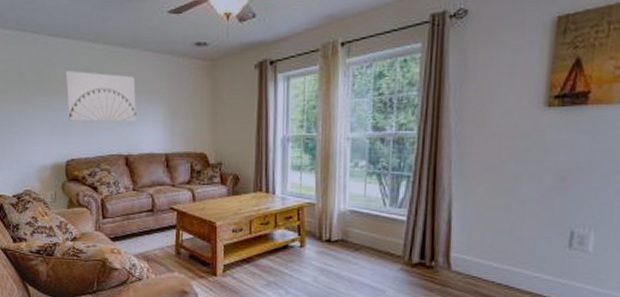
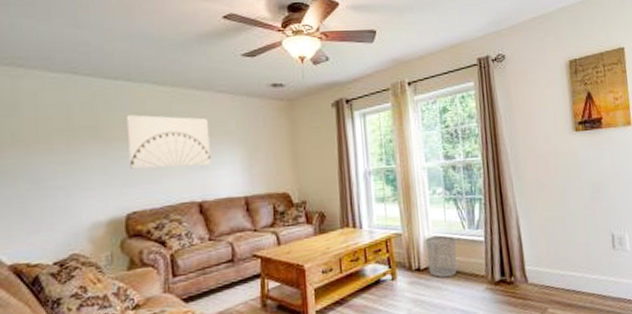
waste bin: none [339,211,373,253] -> present [425,236,457,278]

